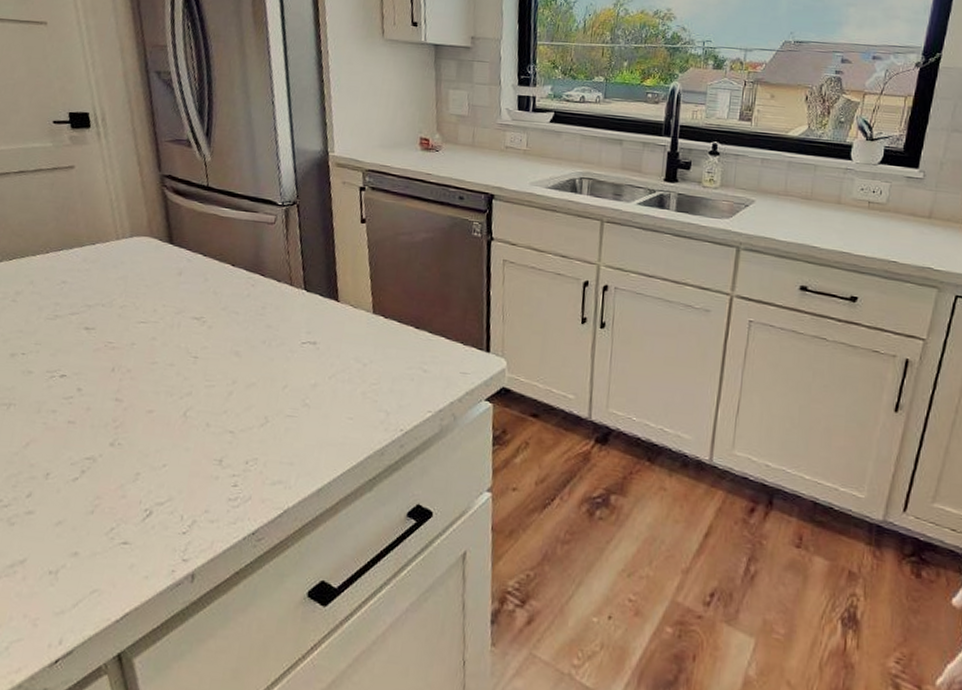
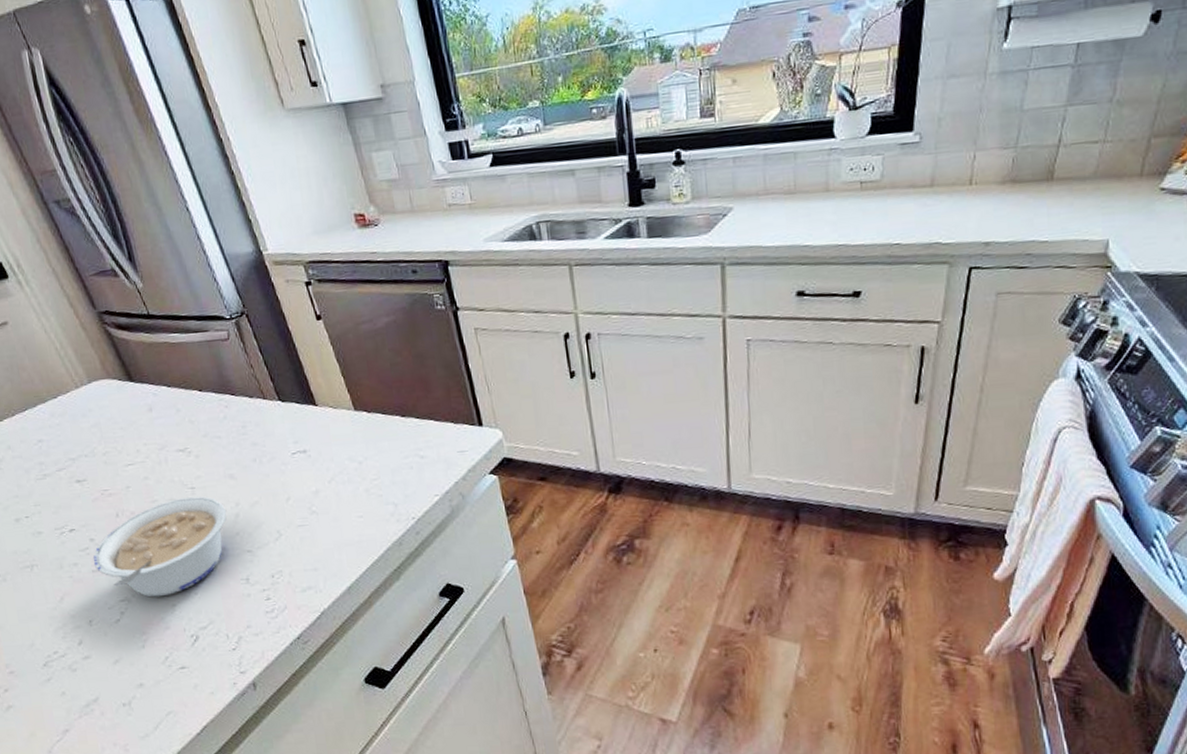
legume: none [72,365,222,463] -> present [92,496,227,598]

